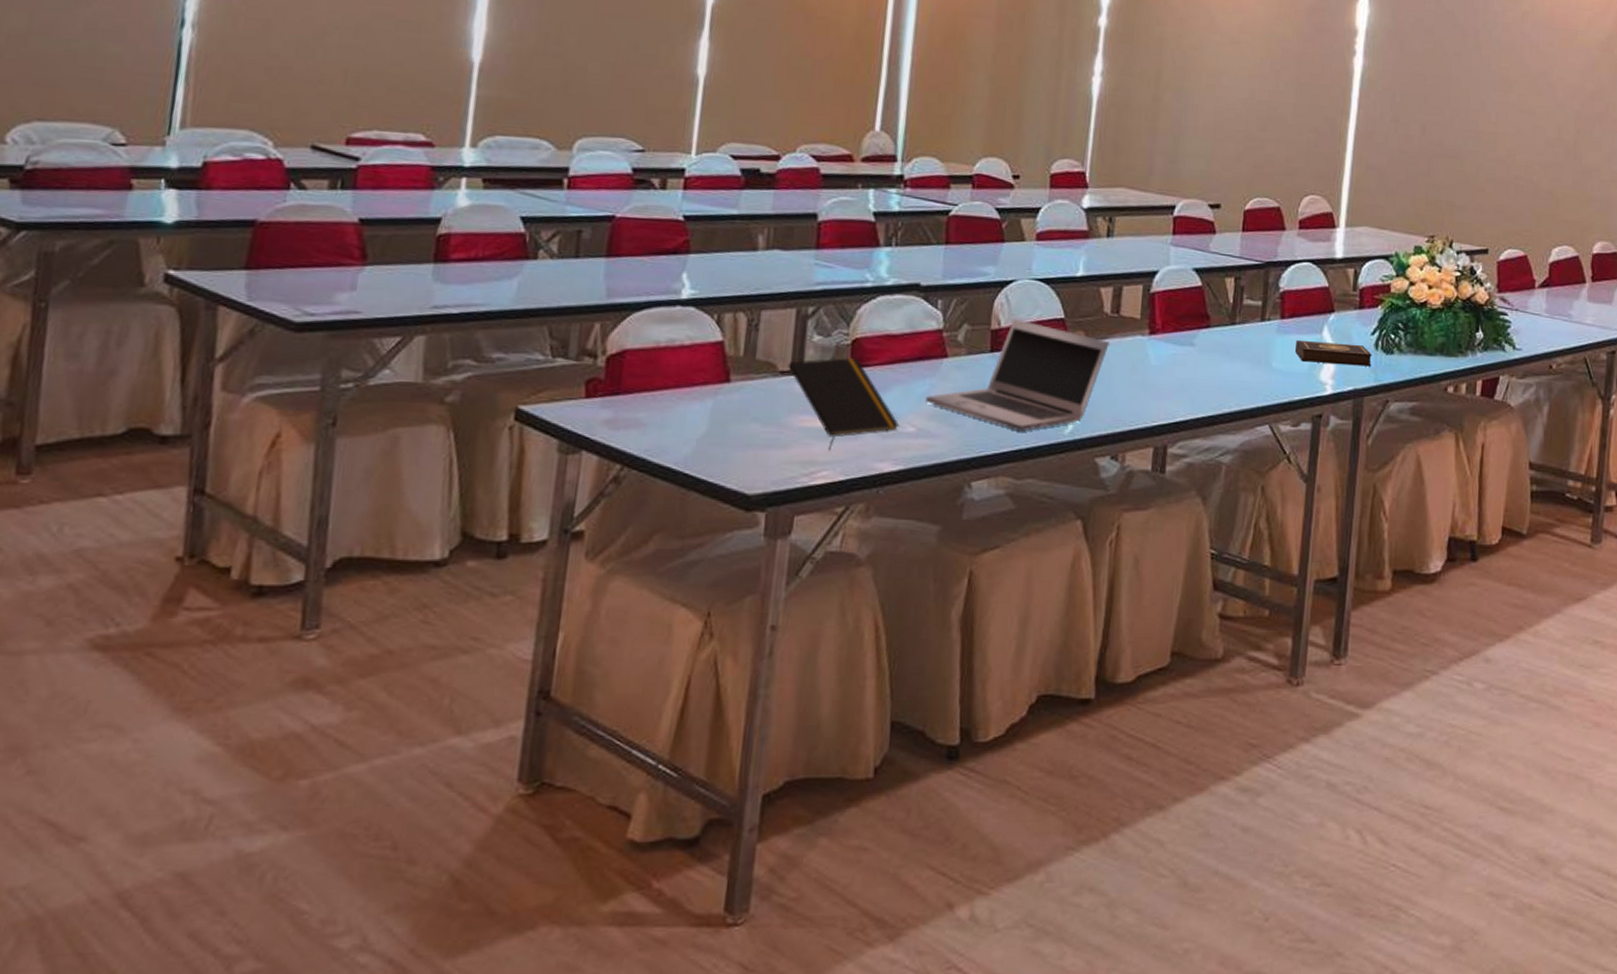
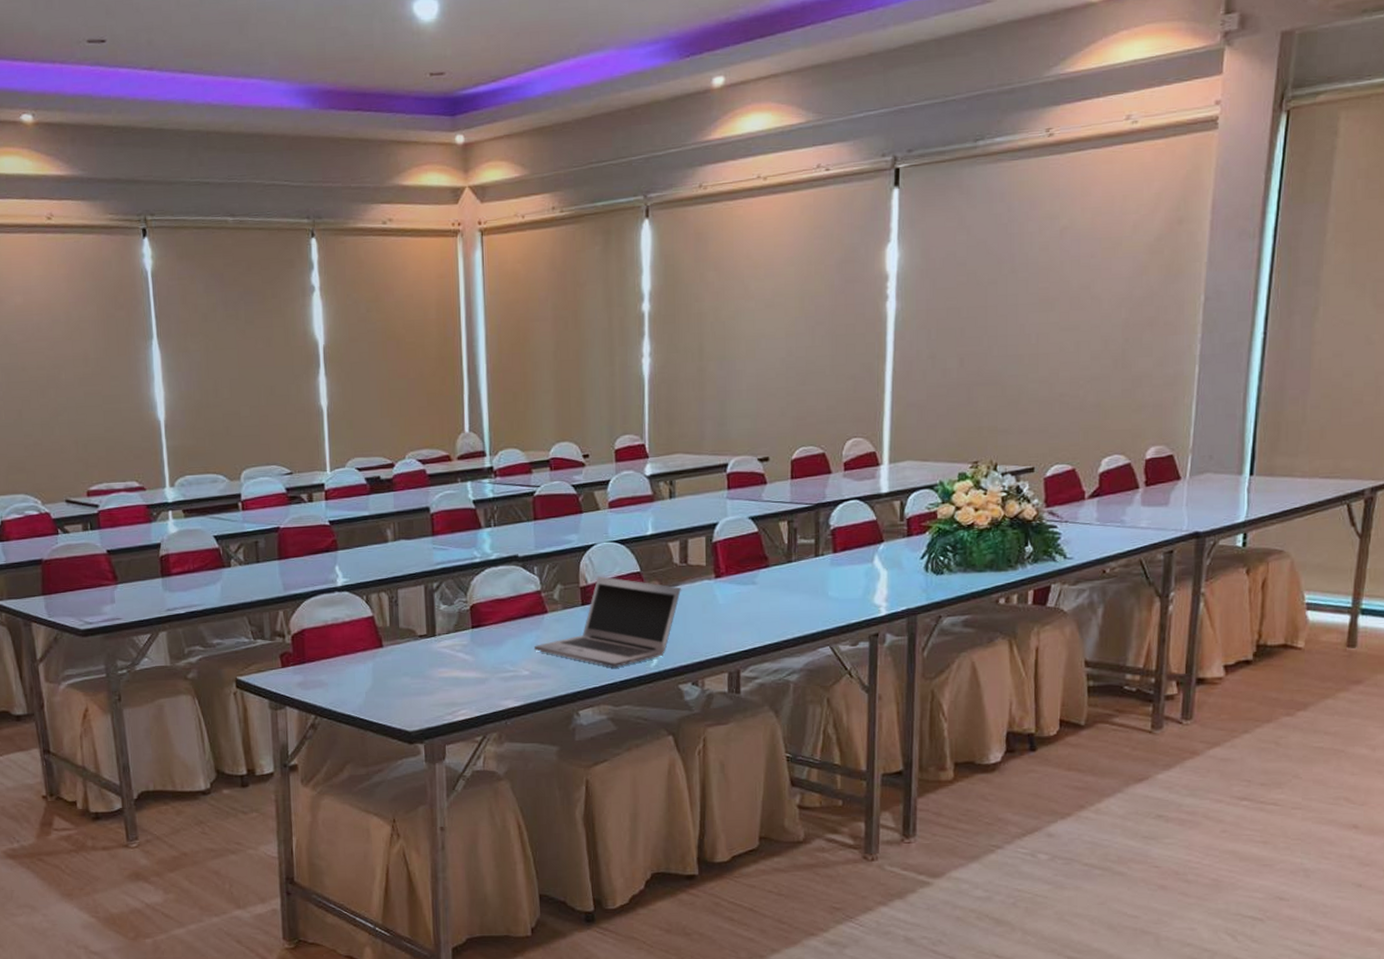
notepad: present [787,357,900,451] -> none [424,619,517,694]
book: present [1294,339,1372,367] -> none [848,568,923,589]

